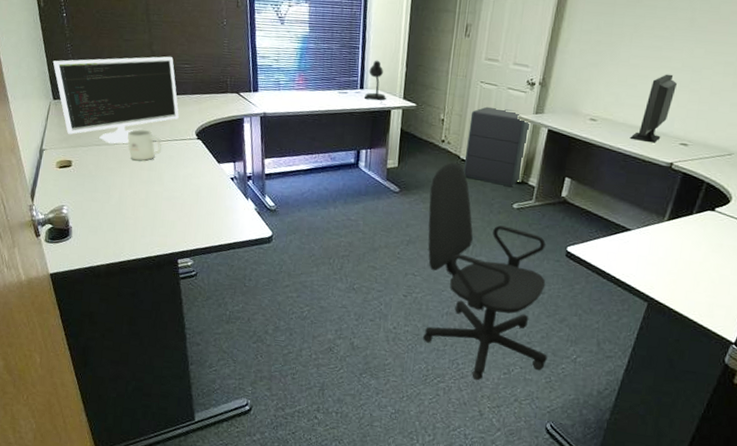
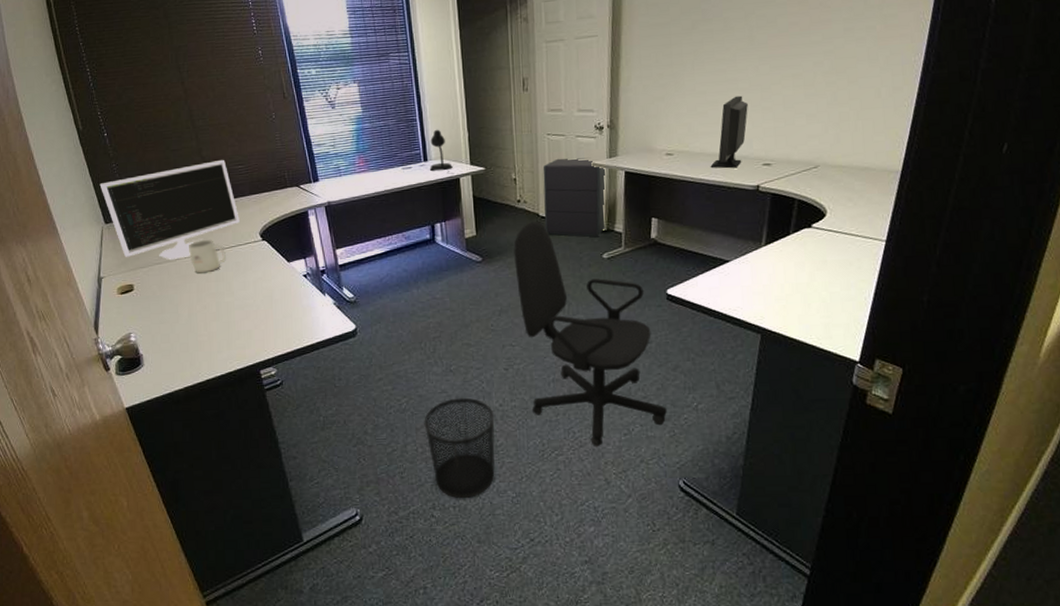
waste bin: none [320,314,387,407] -> present [423,397,496,498]

